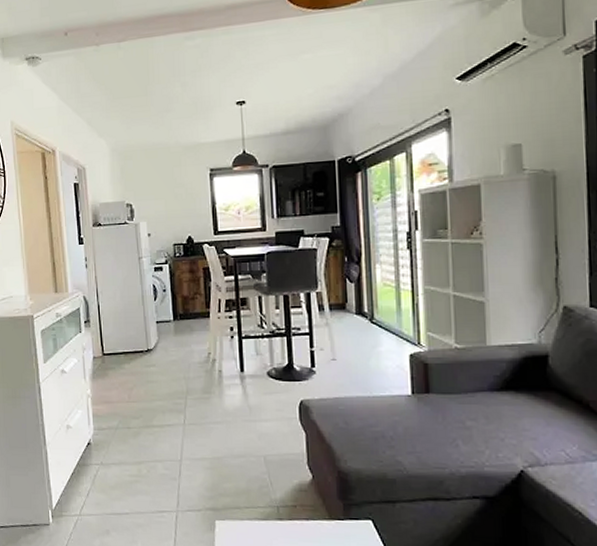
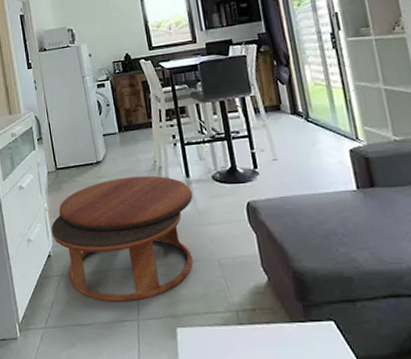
coffee table: none [93,367,246,493] -> present [51,175,193,302]

